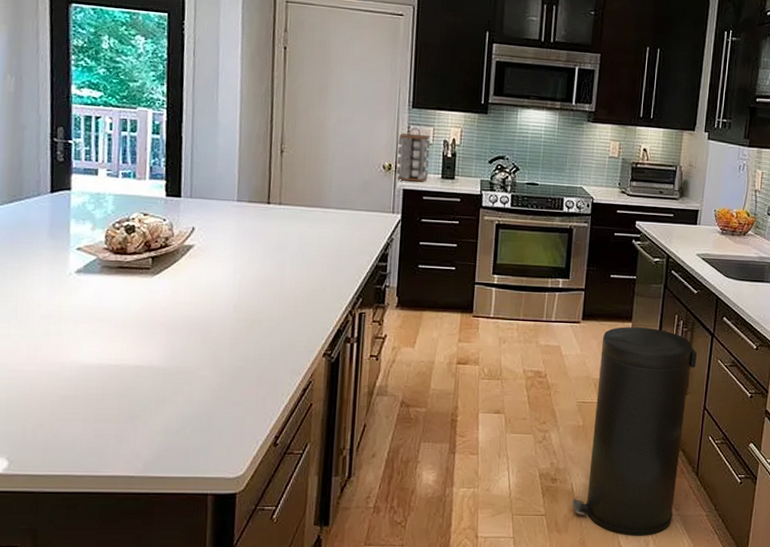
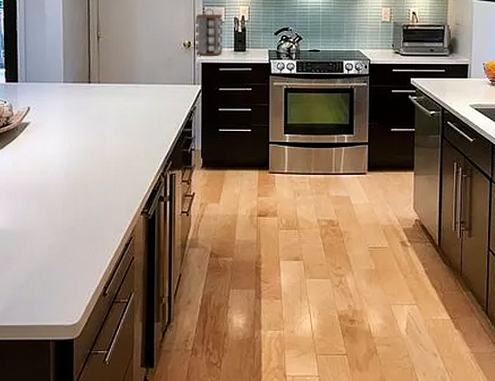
pedal bin: present [572,327,697,536] -> none [371,176,477,373]

